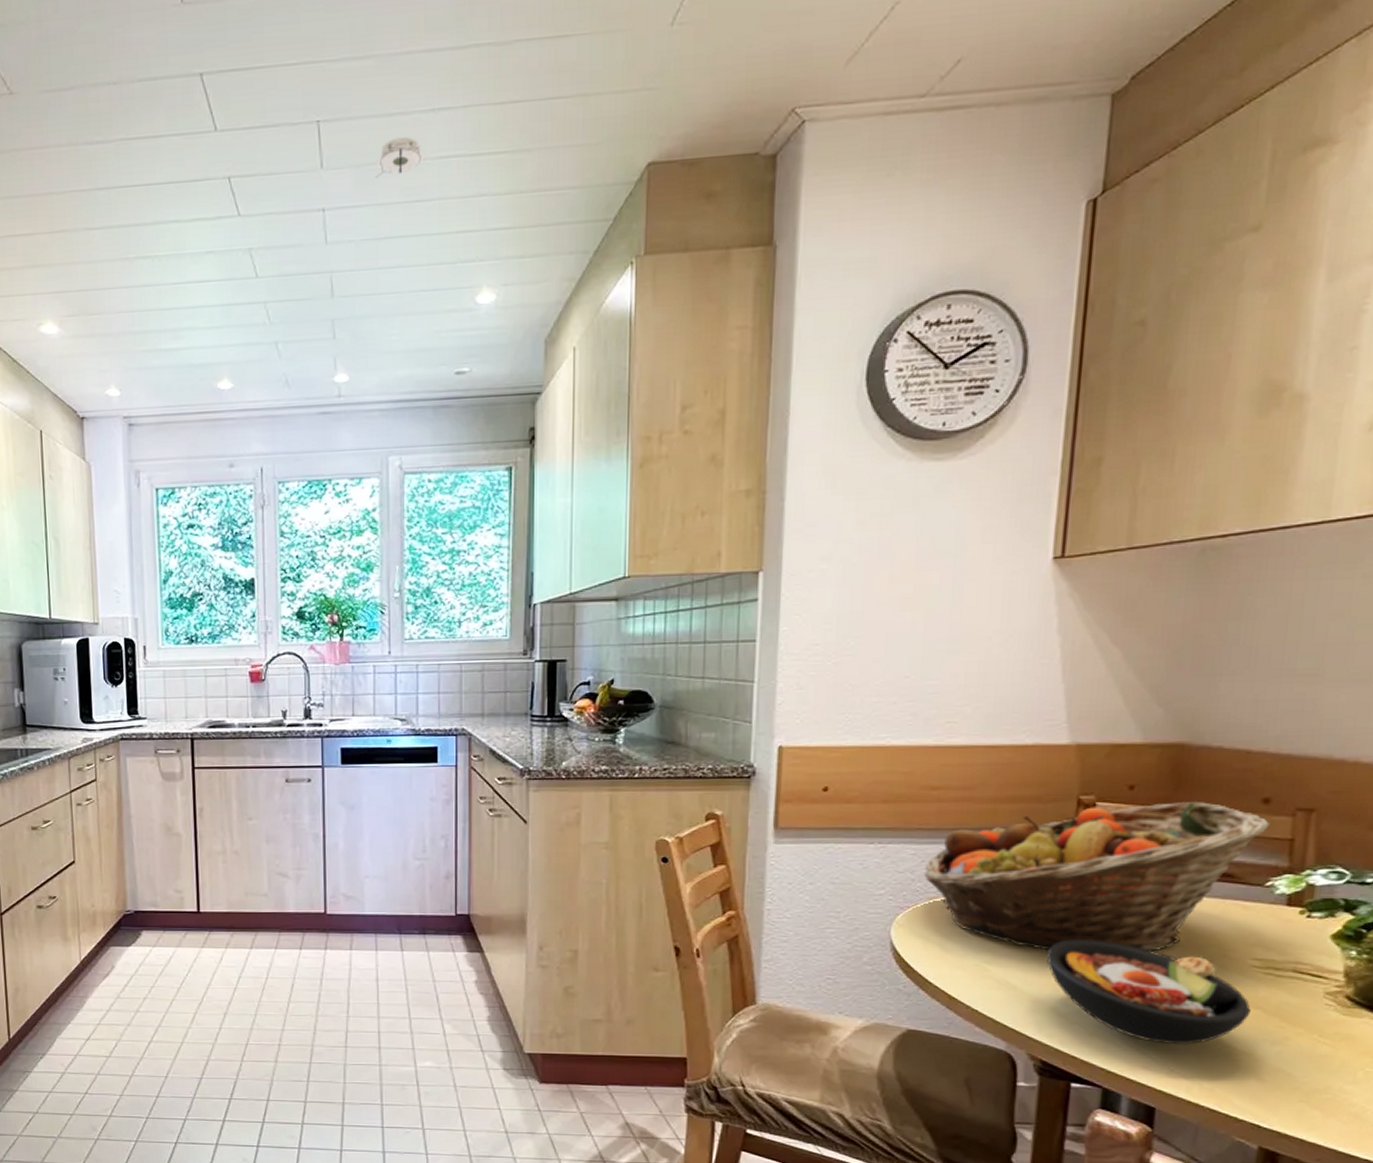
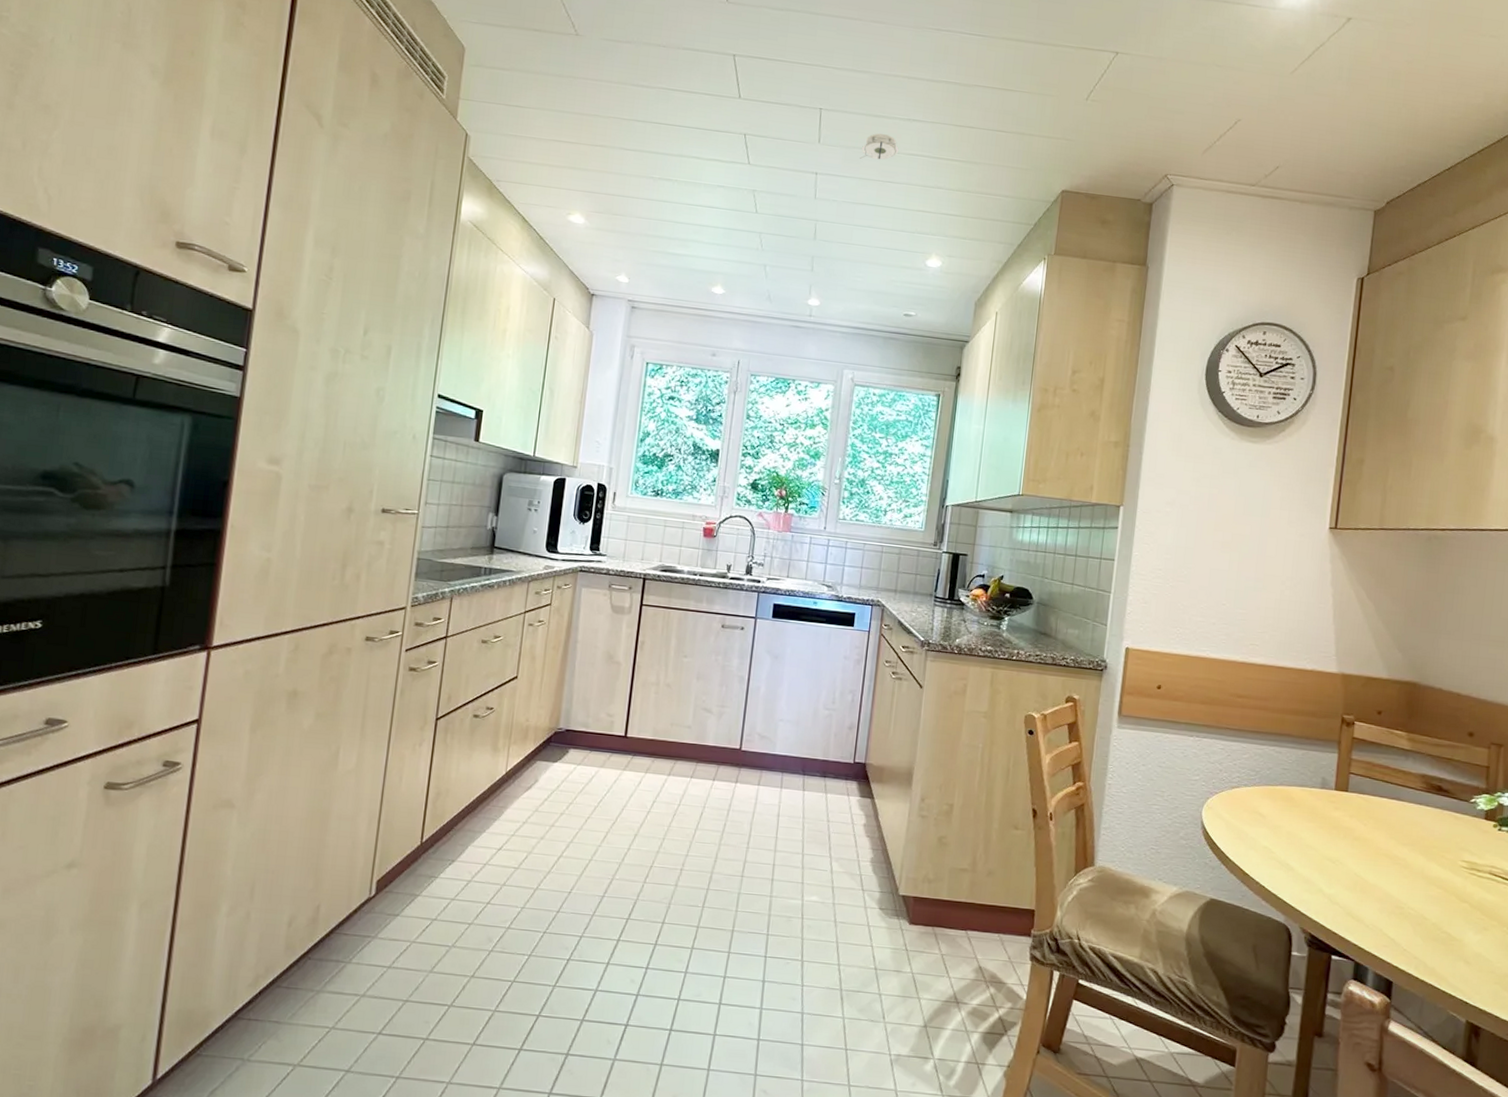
fruit basket: present [924,801,1272,952] -> none [1229,725,1475,848]
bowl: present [1046,940,1251,1045] -> none [1316,832,1461,929]

